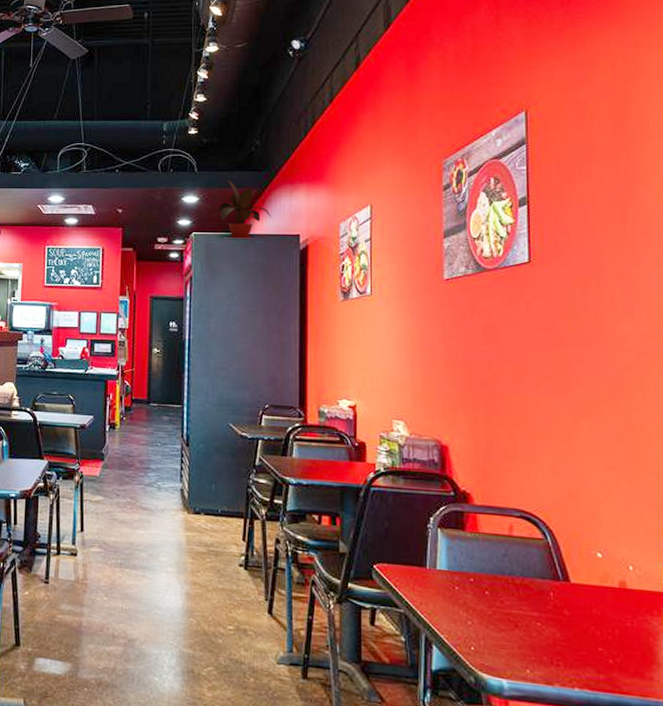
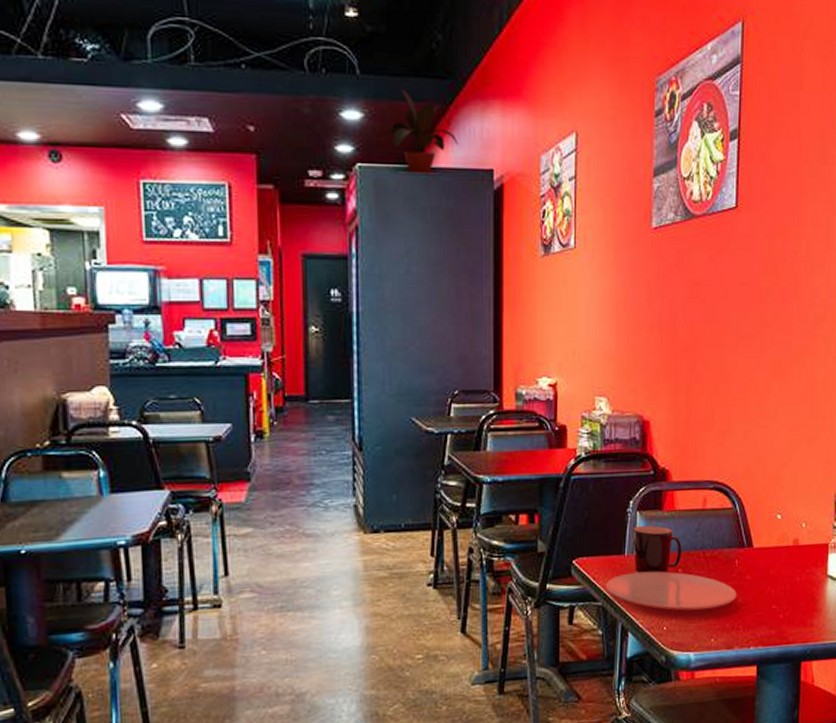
plate: none [407,586,554,639] -> present [605,571,737,611]
mug: none [434,542,488,594] -> present [633,525,682,574]

